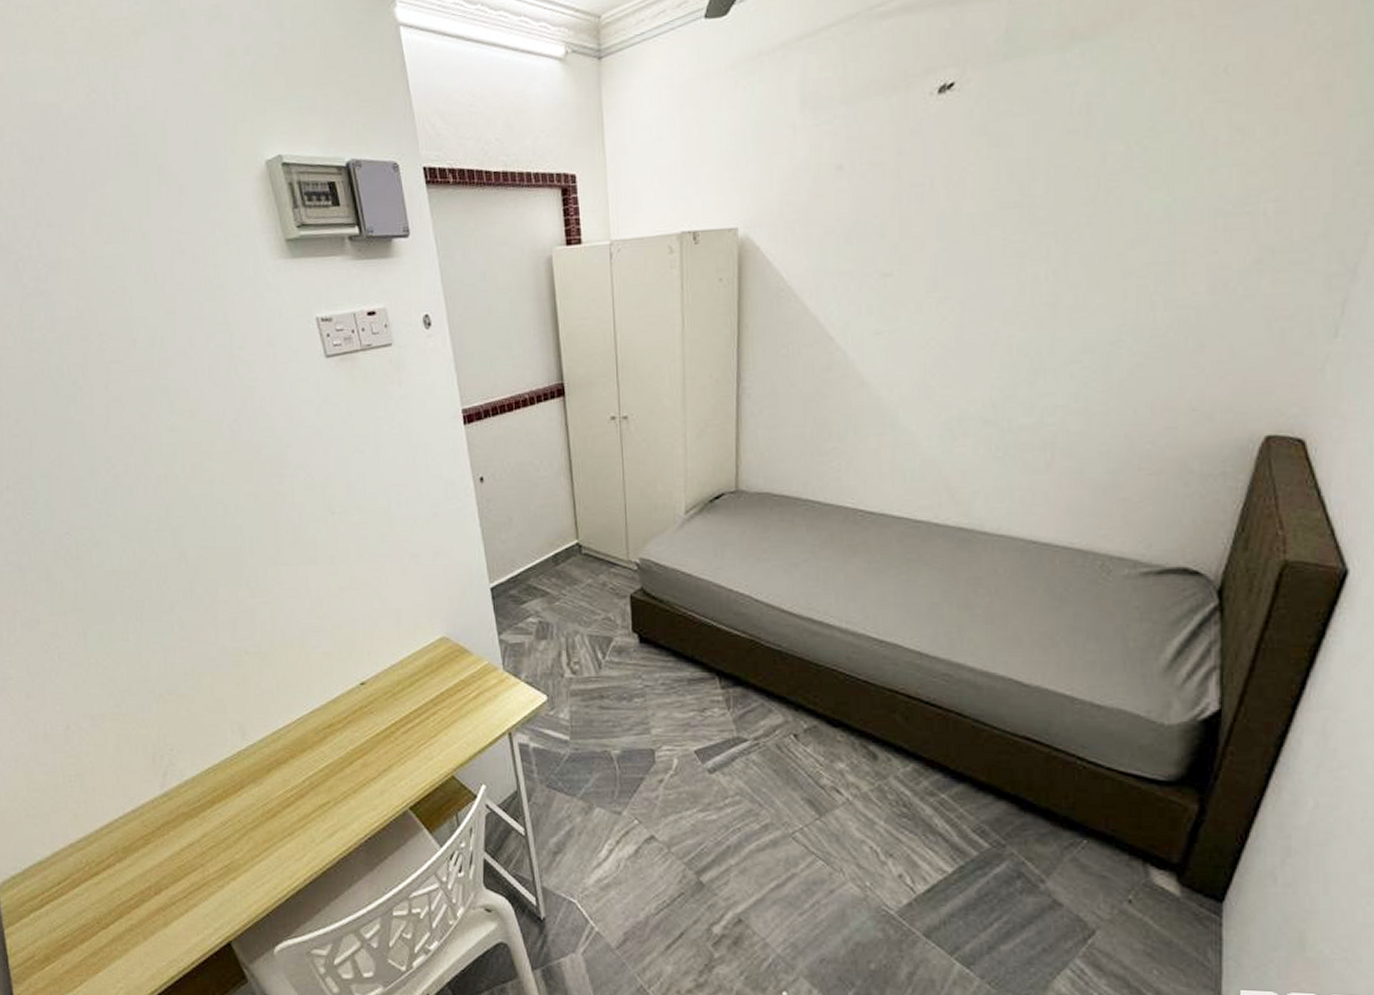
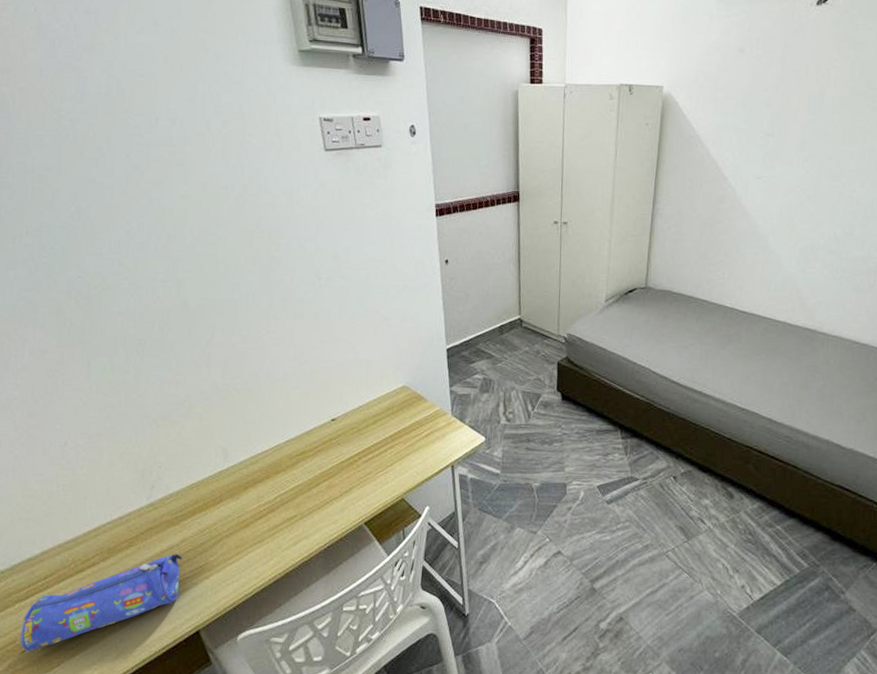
pencil case: none [38,851,205,968] -> present [20,554,183,652]

